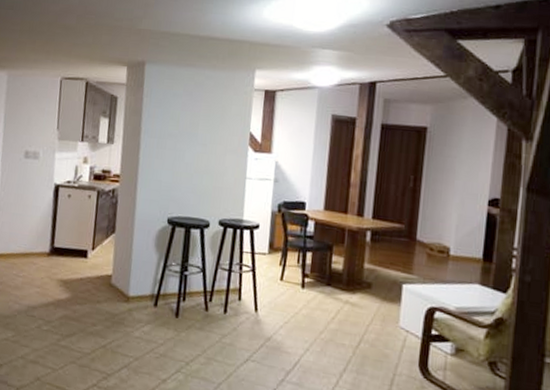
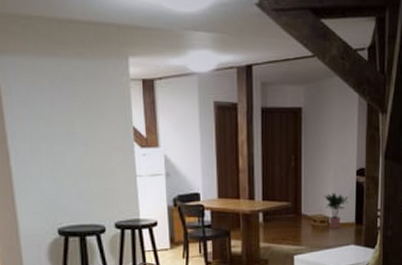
potted plant: none [445,221,476,263] -> present [324,192,348,229]

